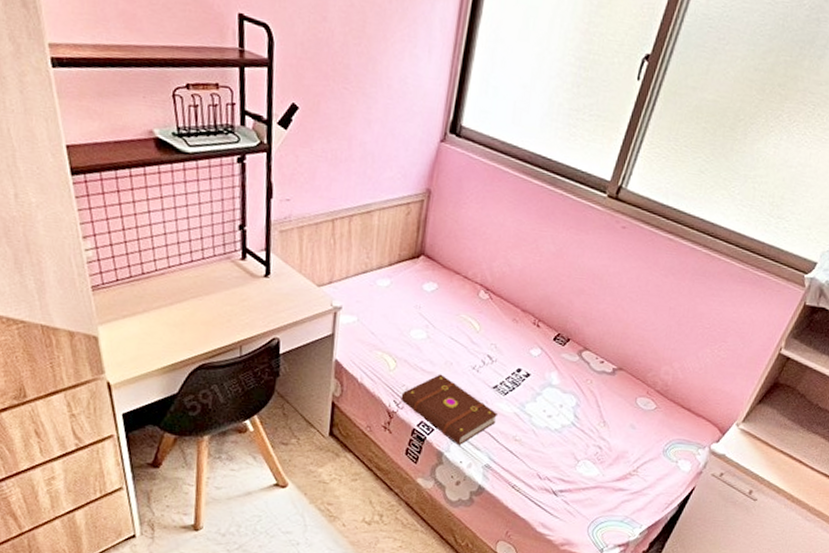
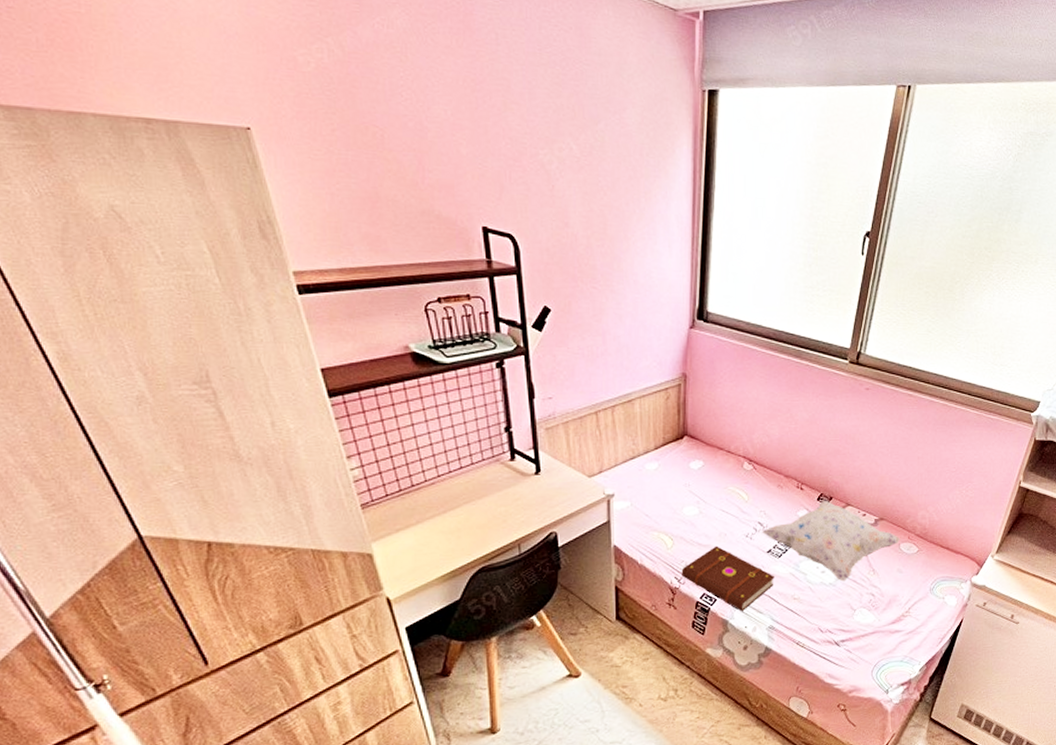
decorative pillow: none [490,340,638,430] -> present [762,500,900,582]

